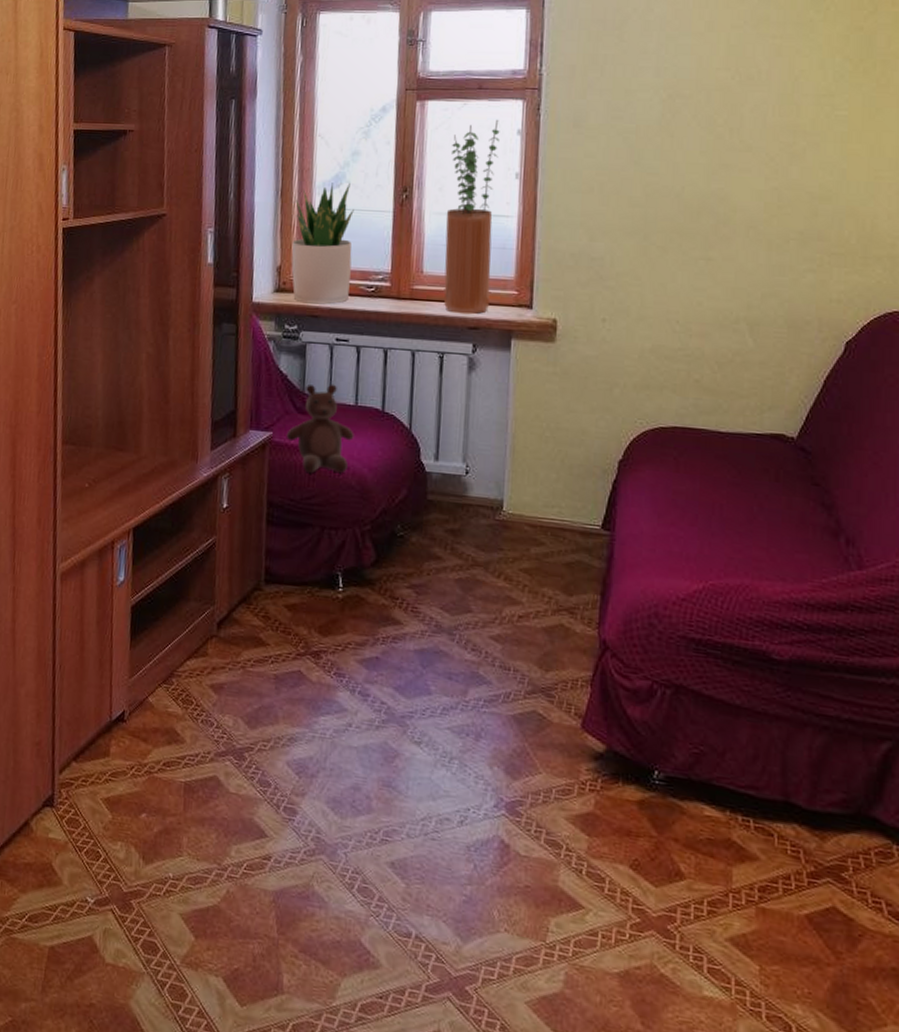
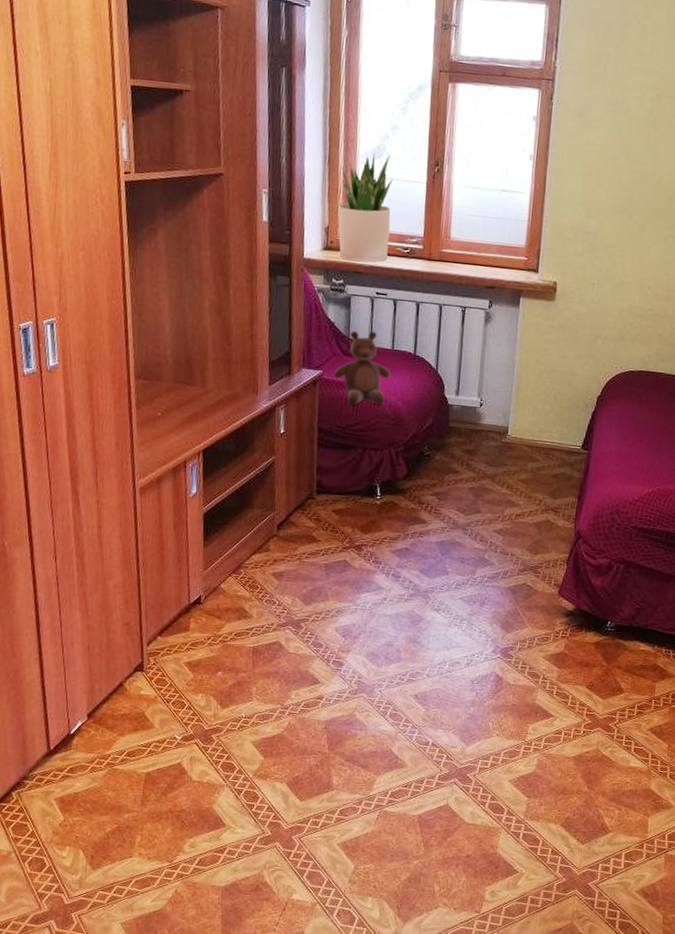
vase: present [444,120,500,315] -> none [467,106,519,276]

